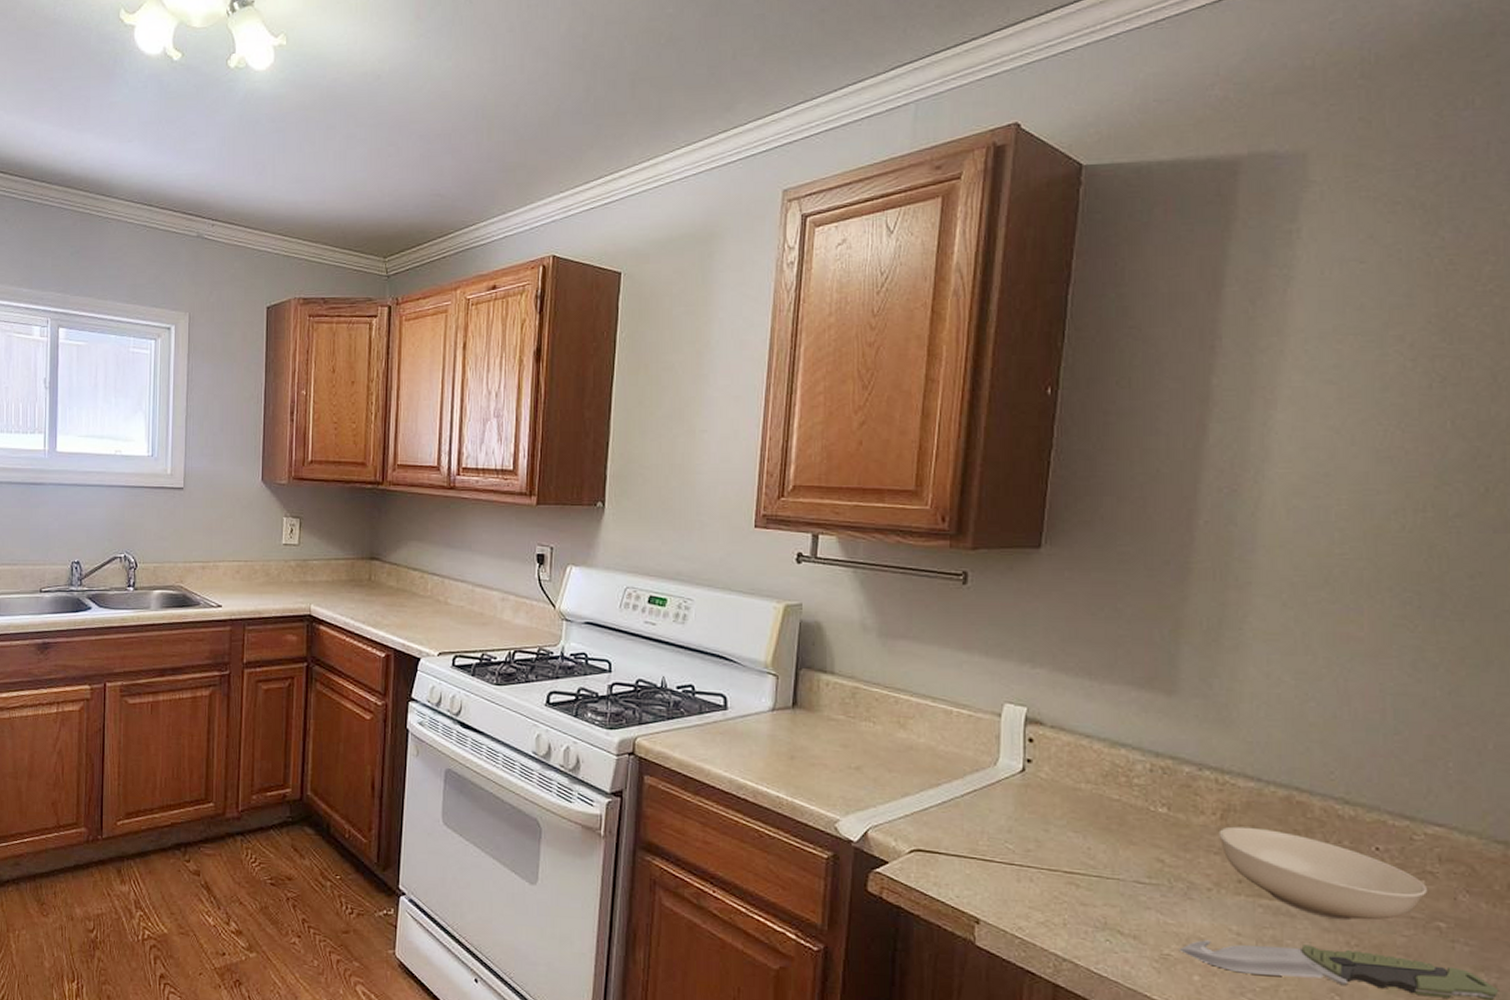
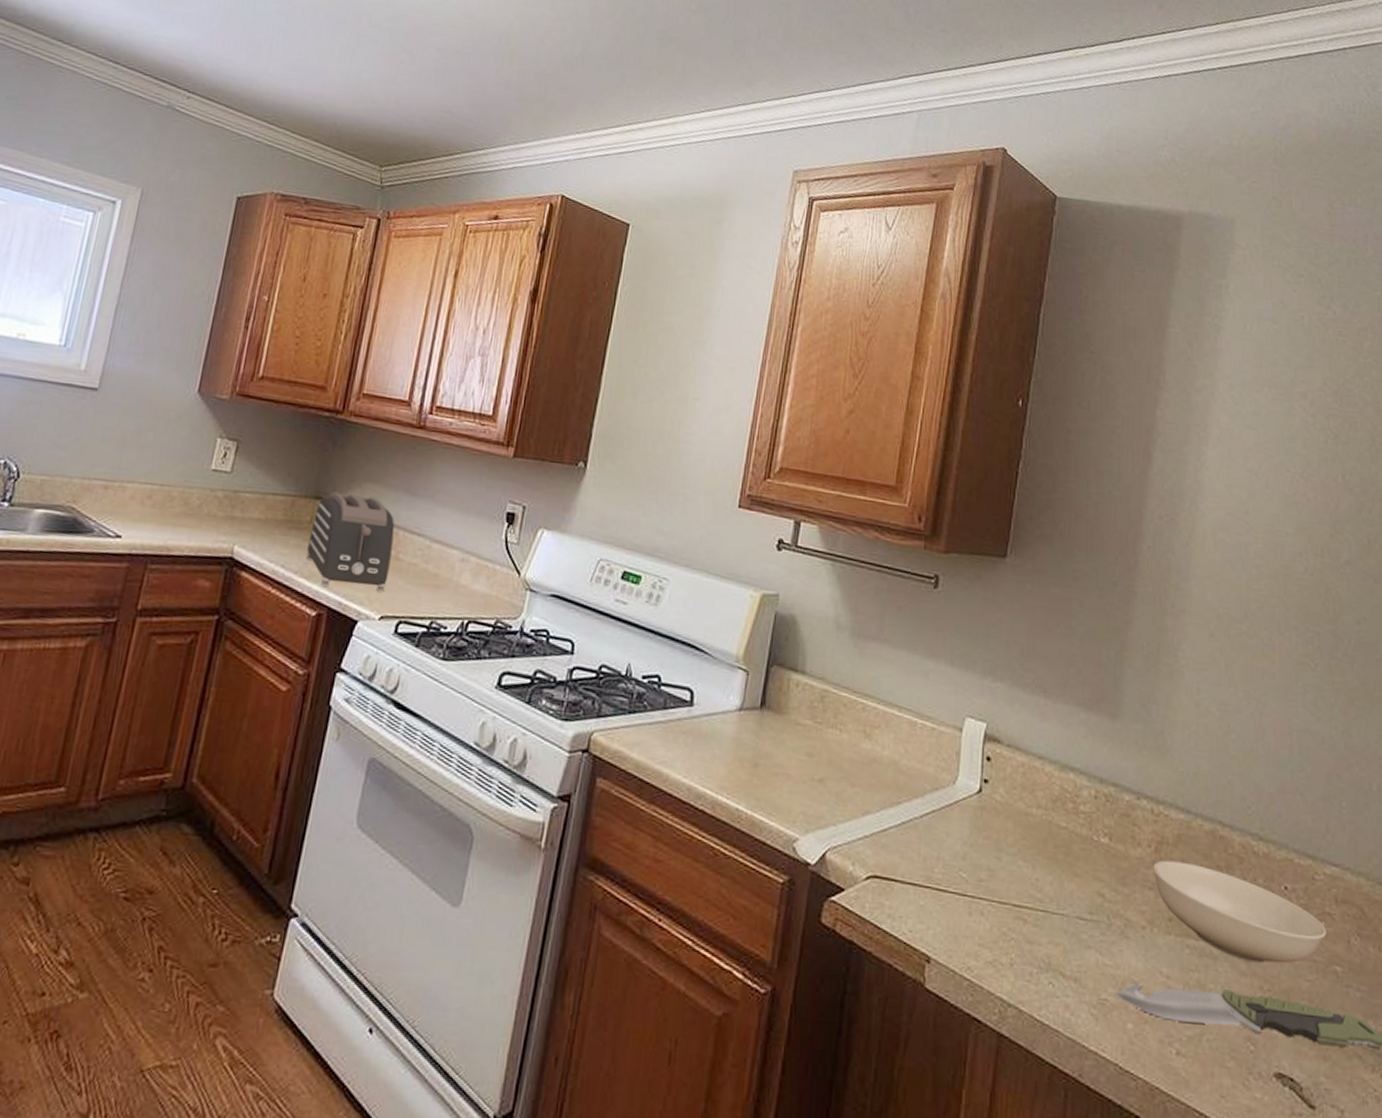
toaster: none [370,552,441,632] -> present [306,492,395,592]

